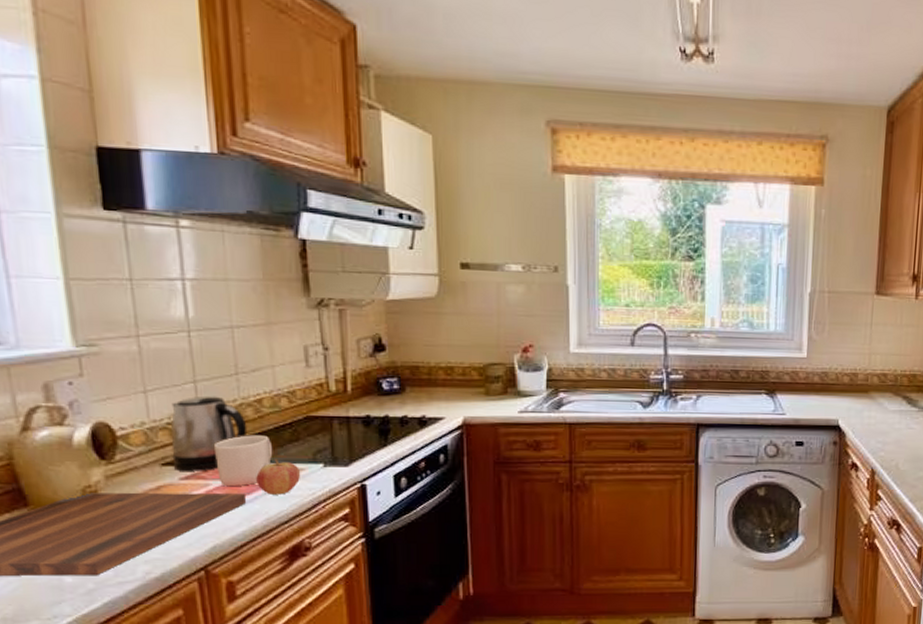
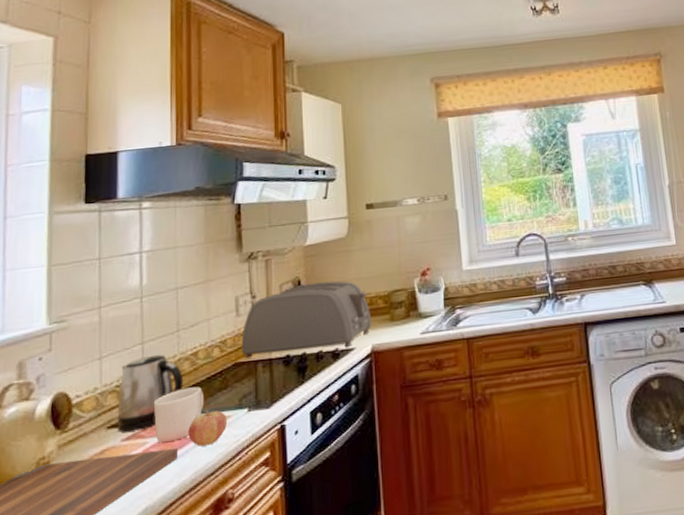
toaster: none [313,342,464,415] -> present [241,280,372,359]

